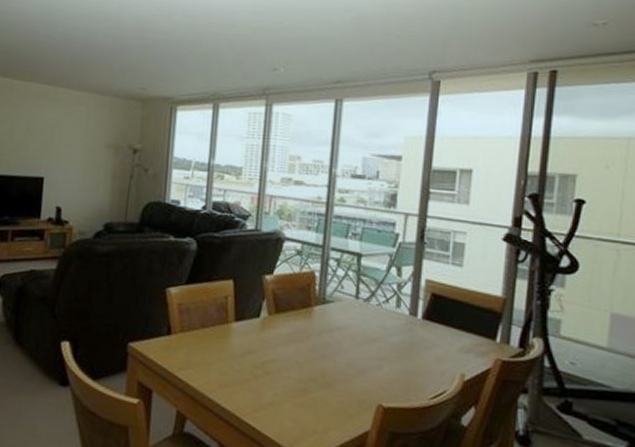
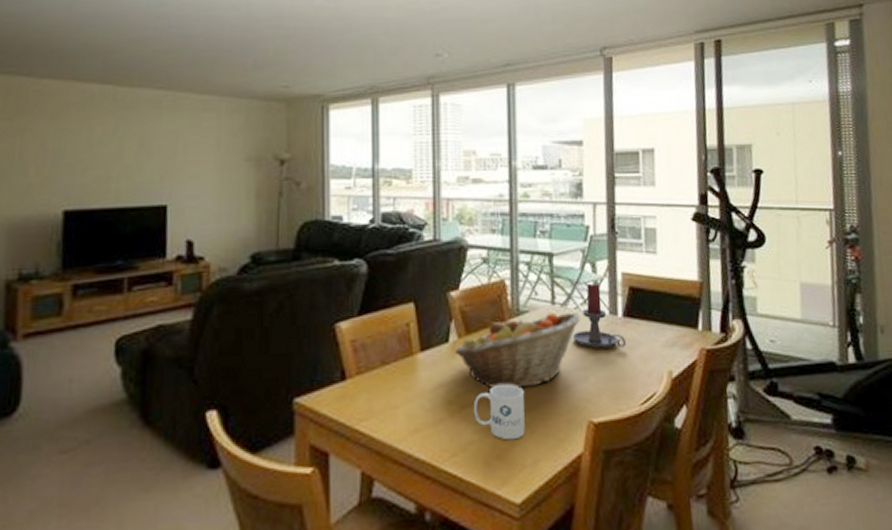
fruit basket: none [264,304,382,367] -> present [455,312,581,388]
mug: none [275,359,323,408] -> present [473,383,525,441]
candle holder: none [372,284,423,346] -> present [573,283,627,349]

